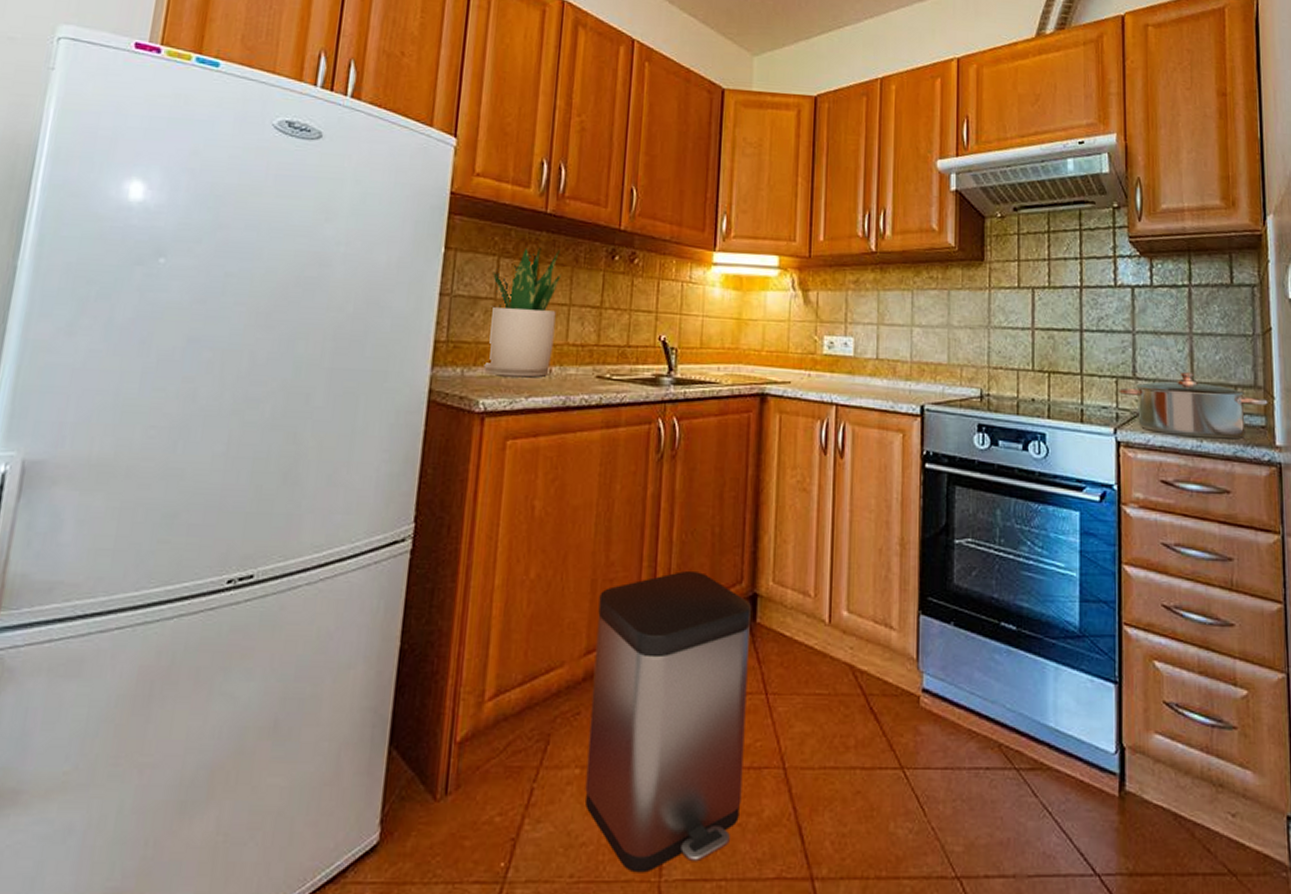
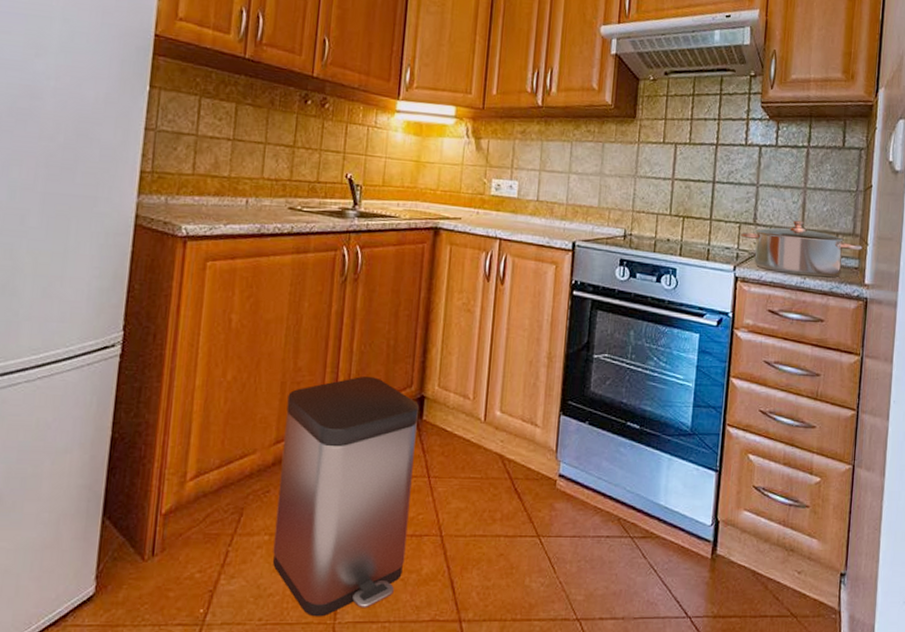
planter: present [483,248,561,378] -> none [186,90,258,208]

